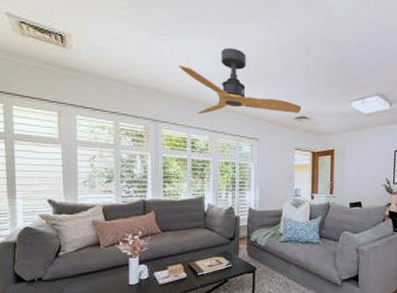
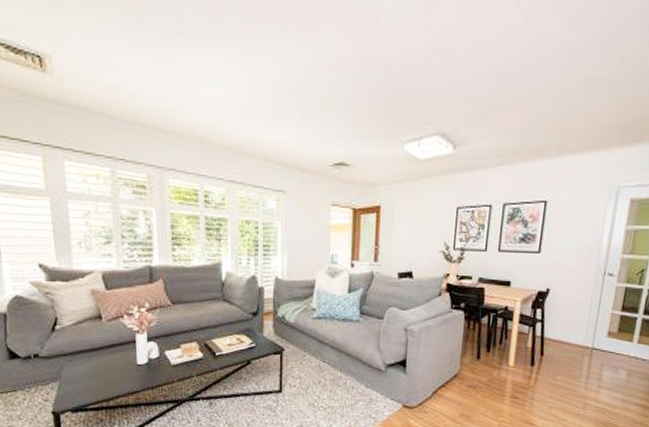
ceiling fan: present [177,47,302,114] -> none [184,71,341,159]

